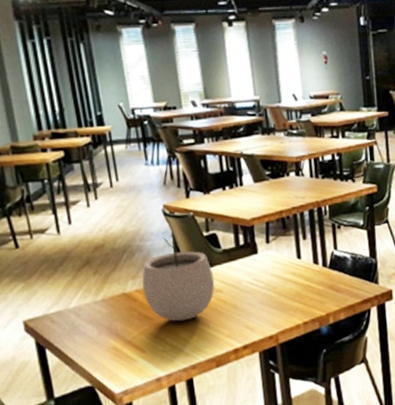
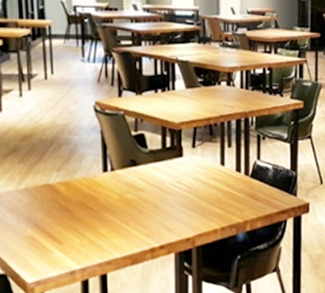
plant pot: present [142,235,215,322] -> none [66,132,138,217]

